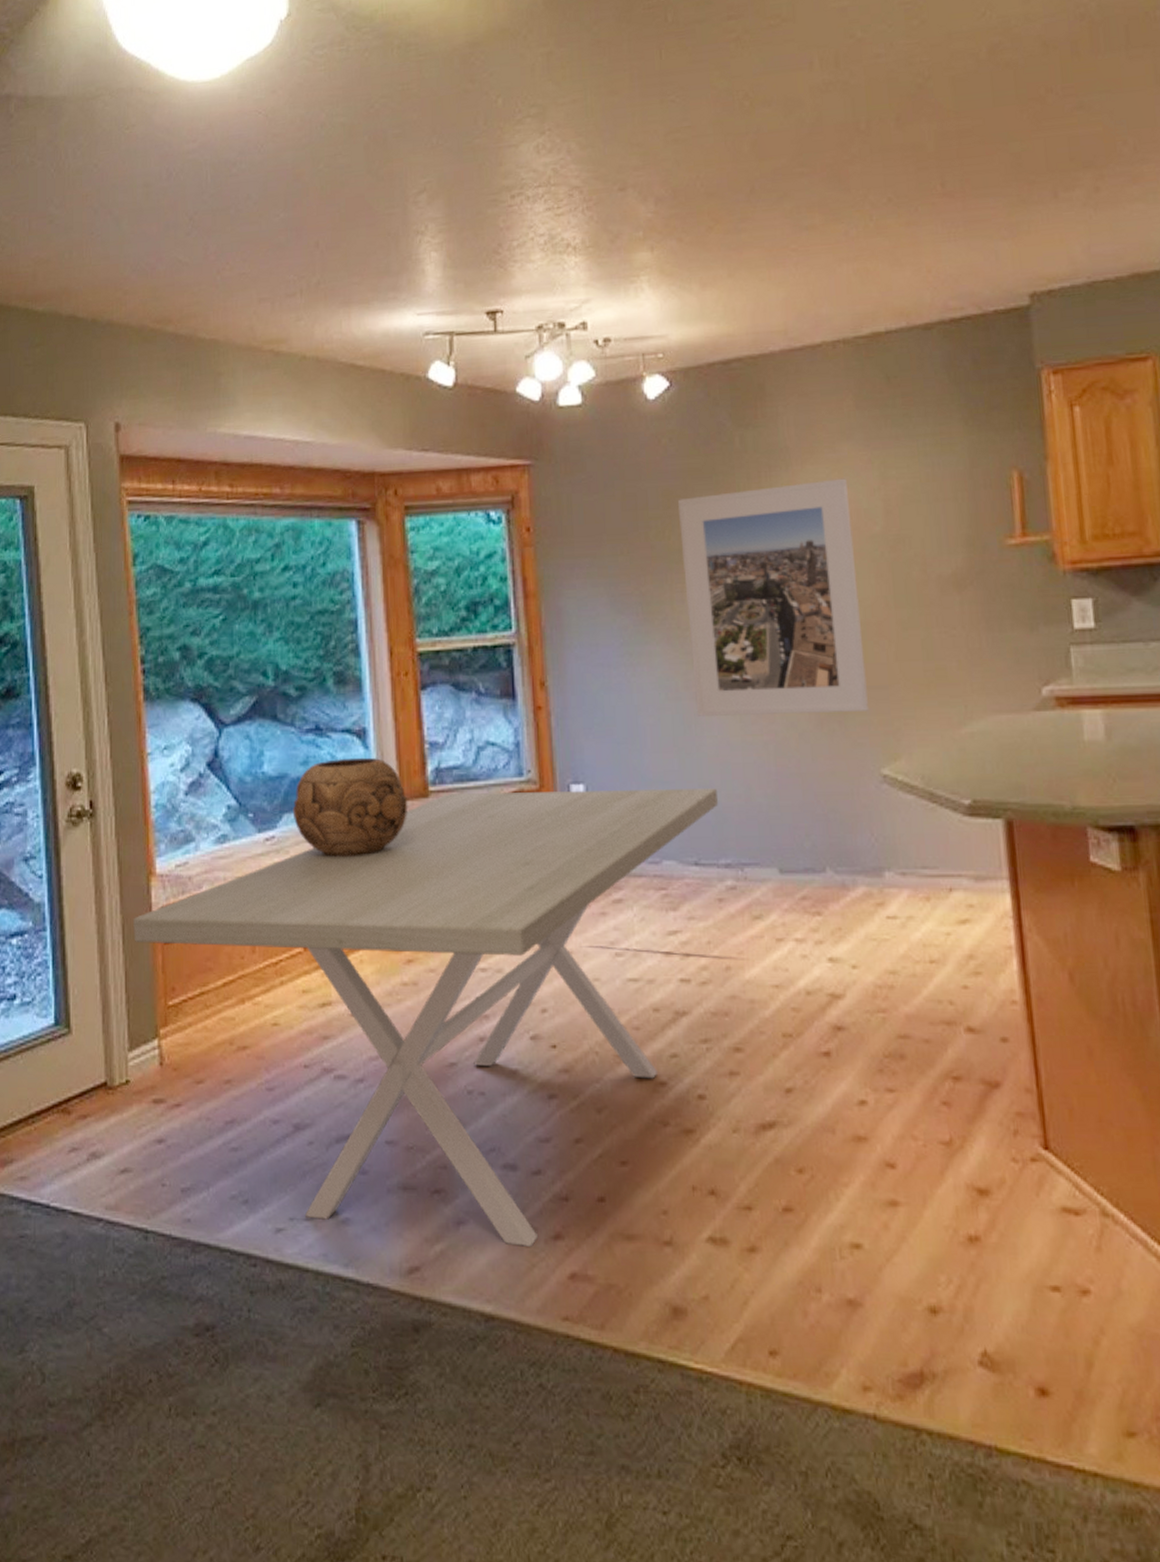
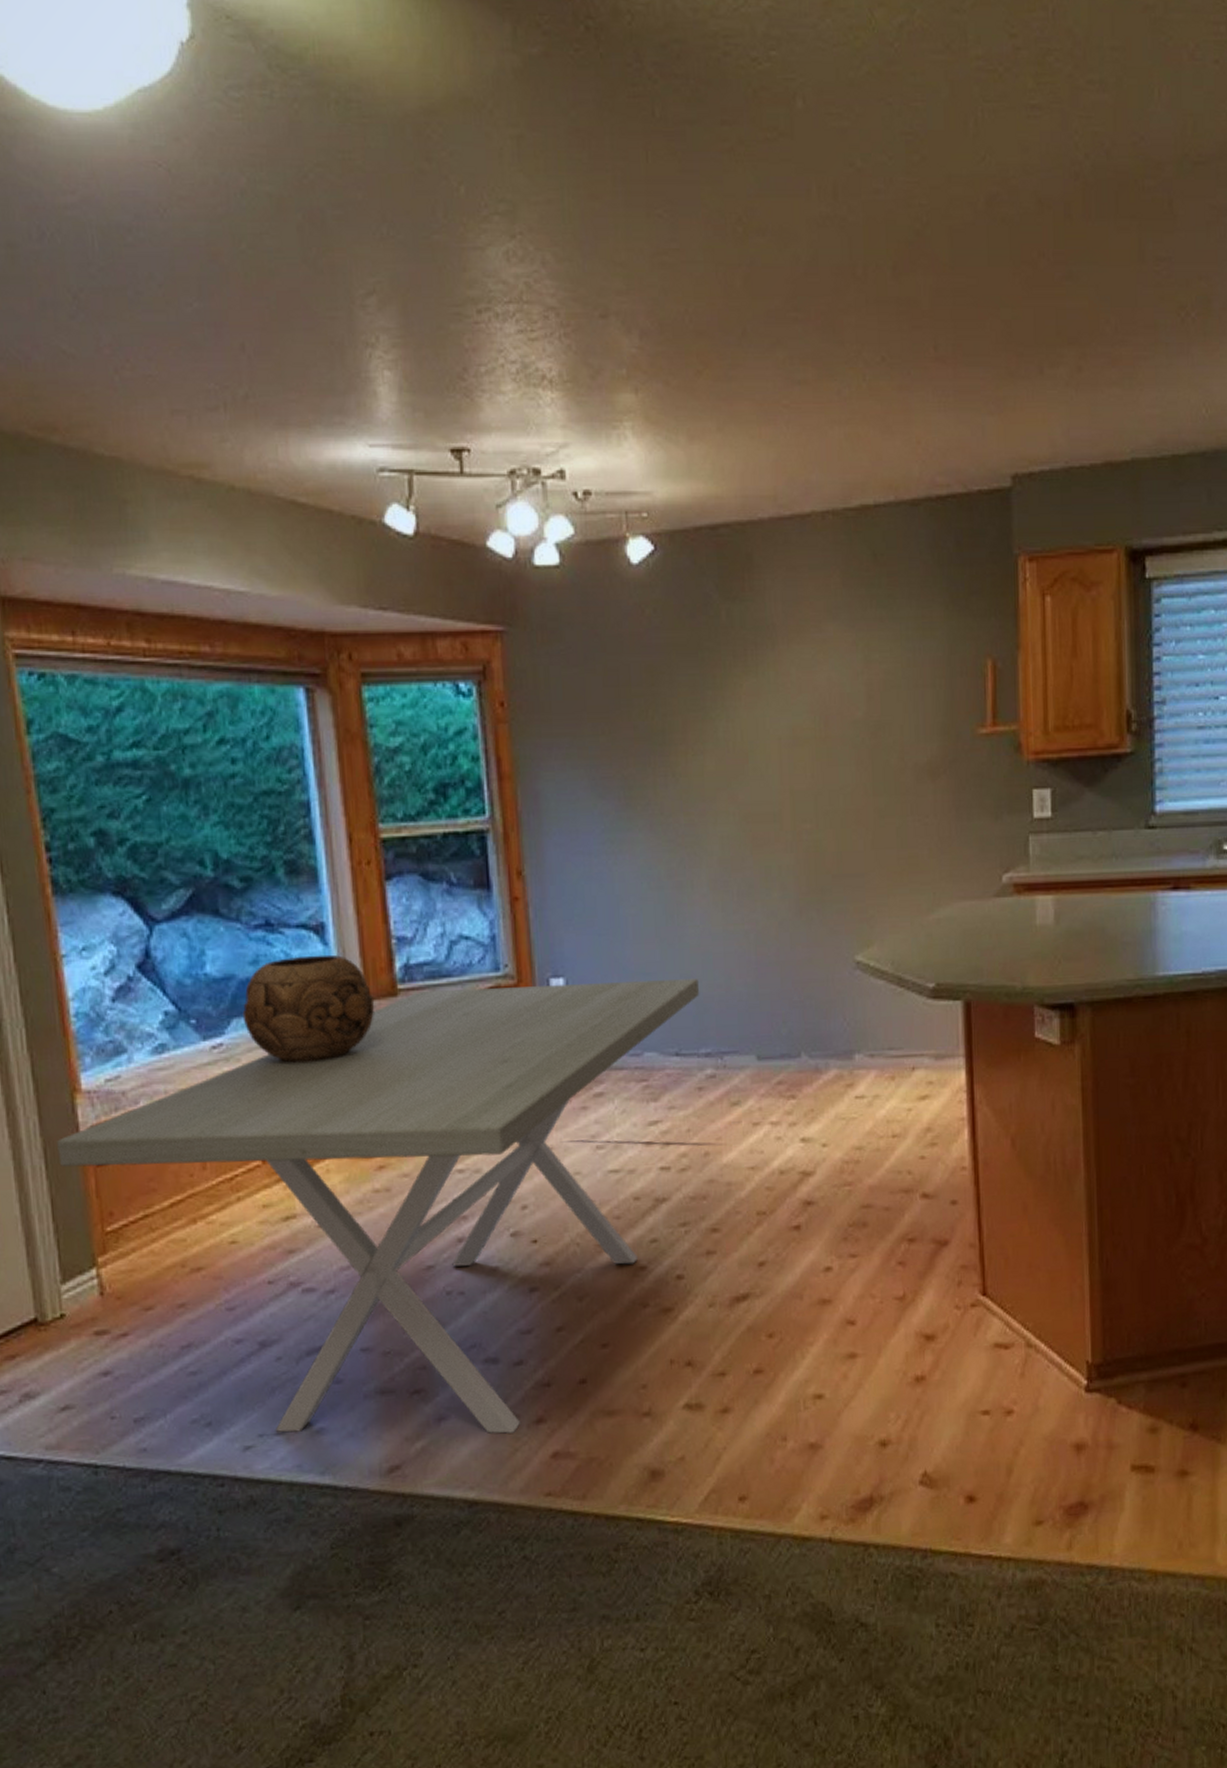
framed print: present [678,478,870,716] -> none [662,660,846,906]

